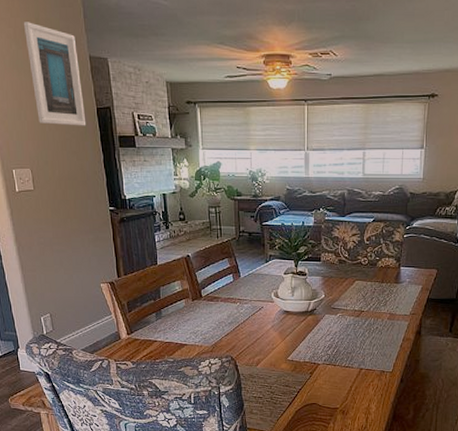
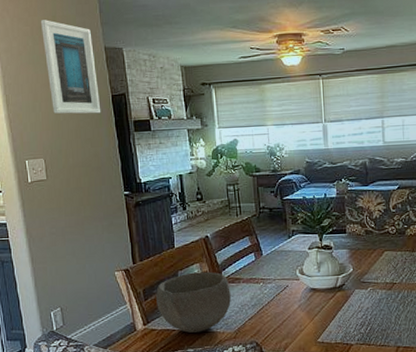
bowl: none [139,289,209,344] -> present [156,271,231,333]

